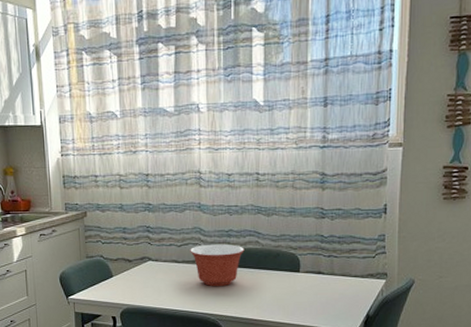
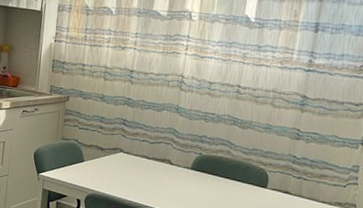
mixing bowl: present [190,244,244,287] -> none [161,145,215,189]

